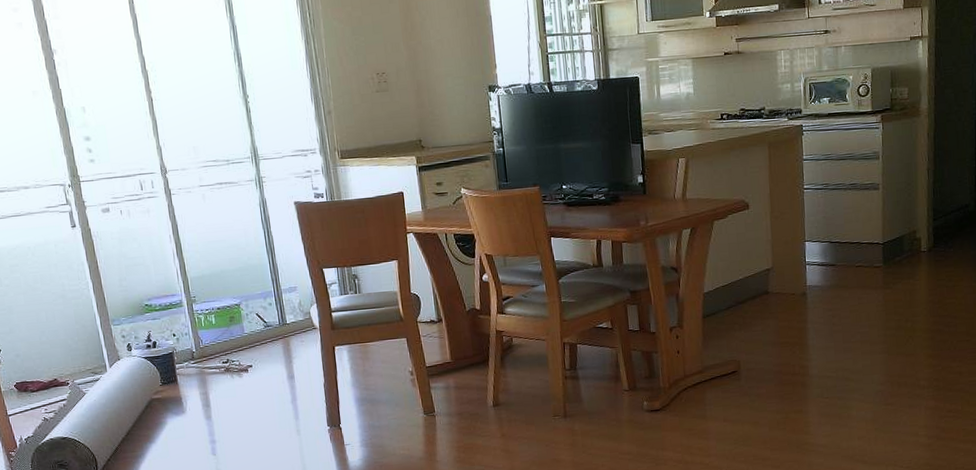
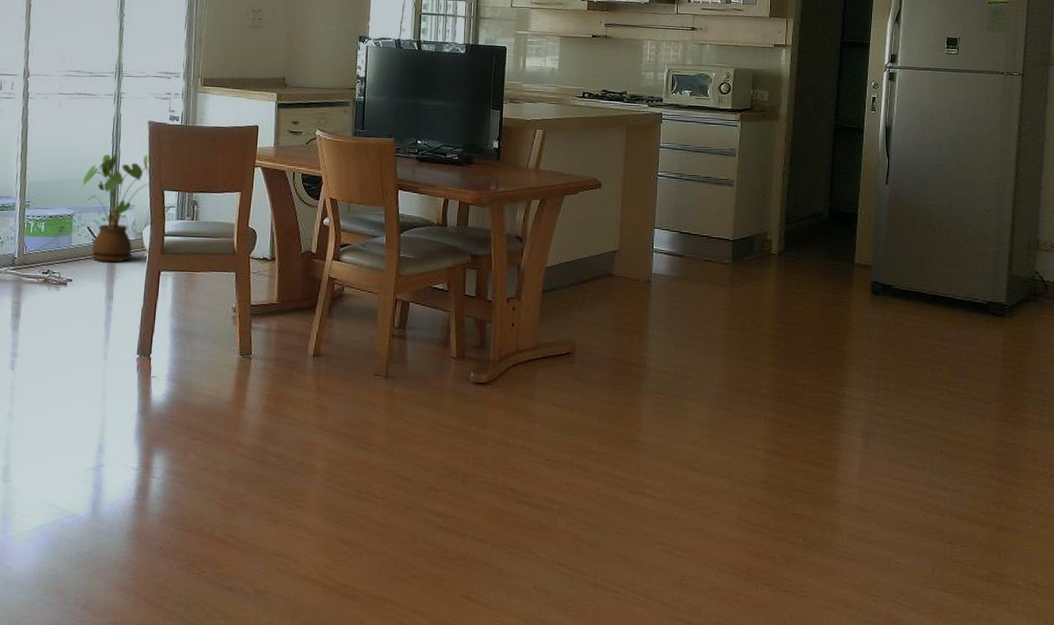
house plant: none [241,235,308,345] -> present [82,153,150,263]

